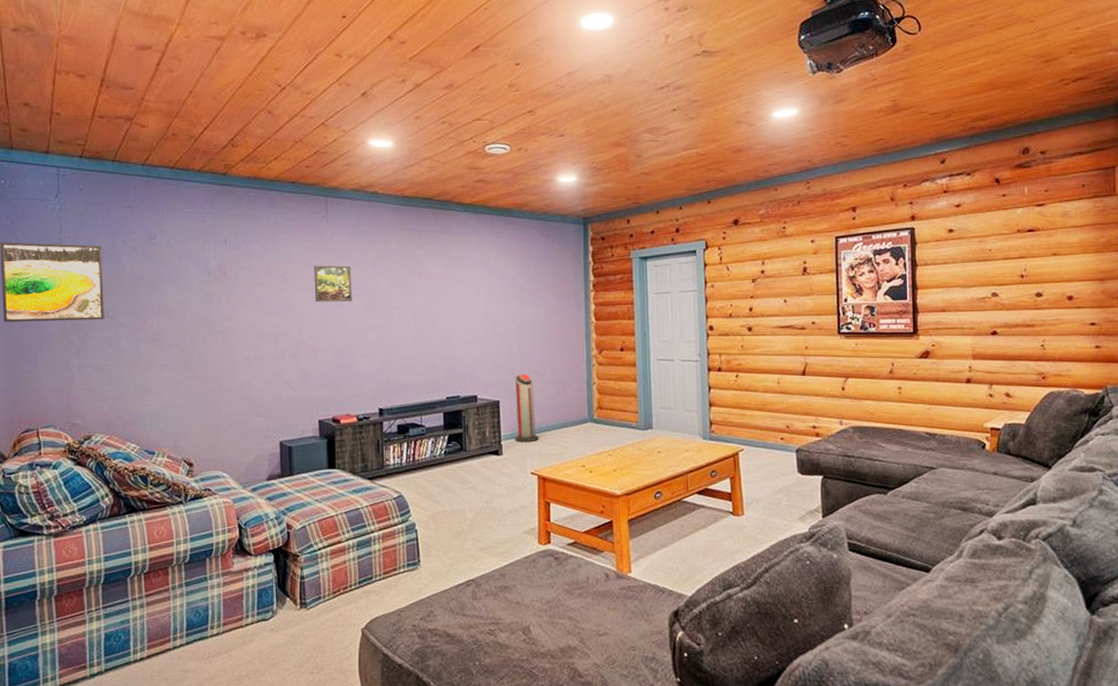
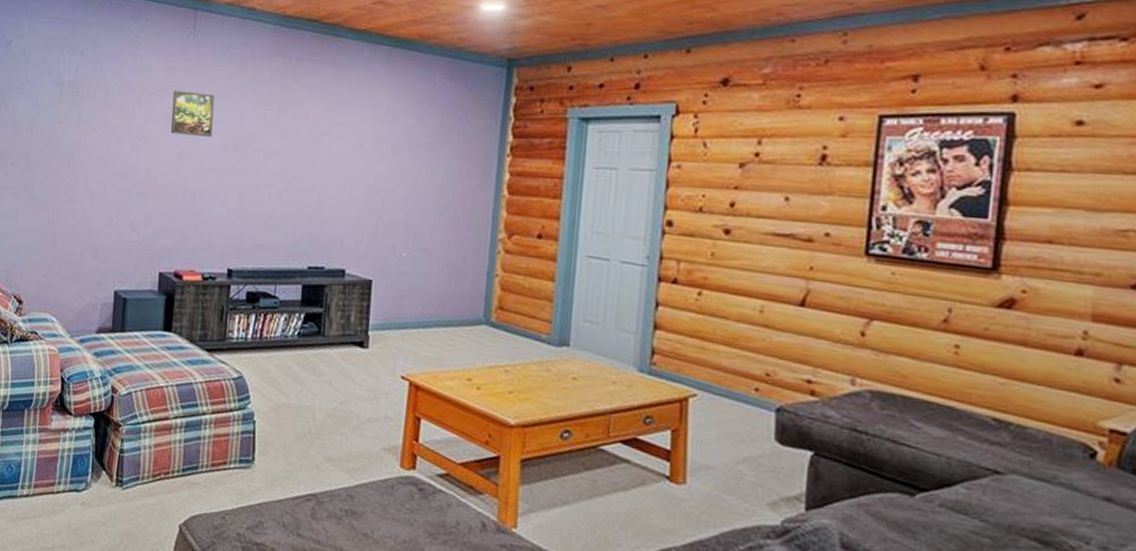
air purifier: present [514,373,539,443] -> none [385,250,417,338]

